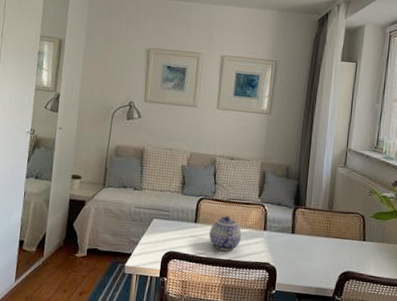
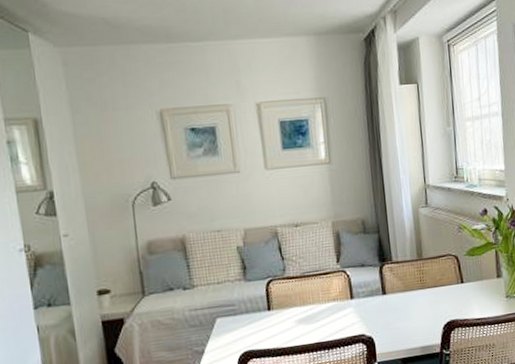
teapot: present [209,215,242,251] -> none [288,293,328,335]

